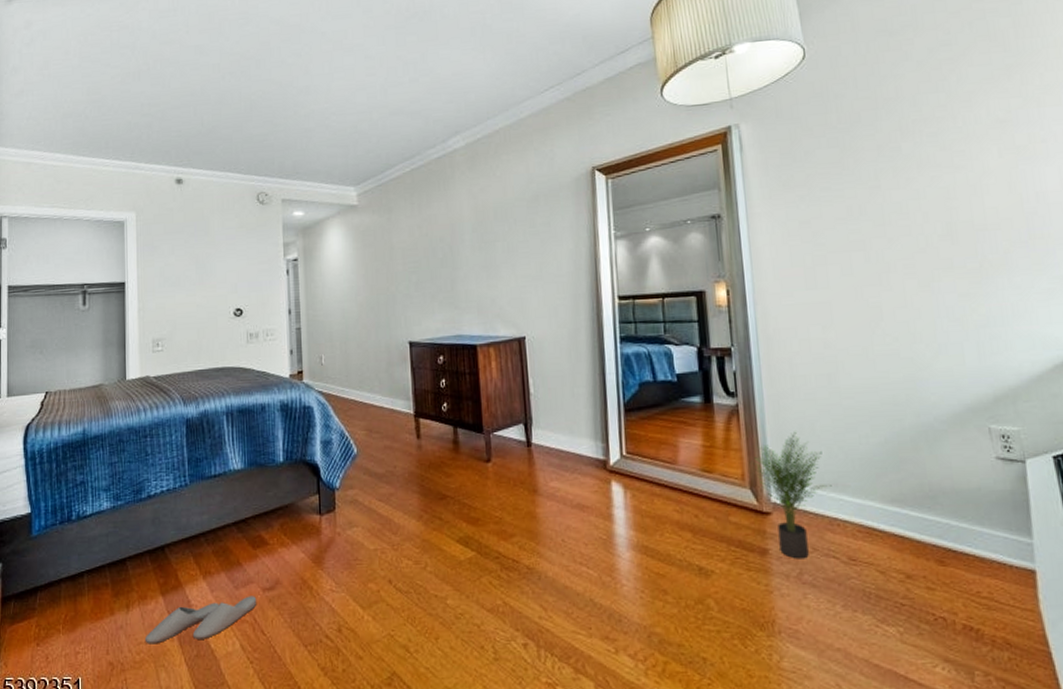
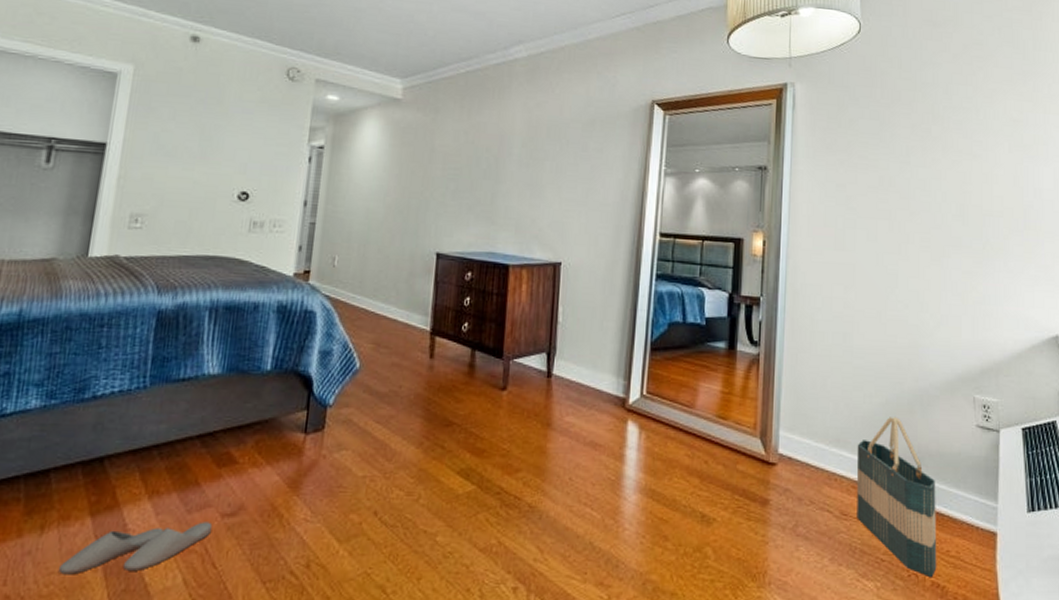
potted plant: present [754,431,830,559] -> none [768,385,833,511]
tote bag: none [858,456,968,621] -> present [856,417,937,578]

